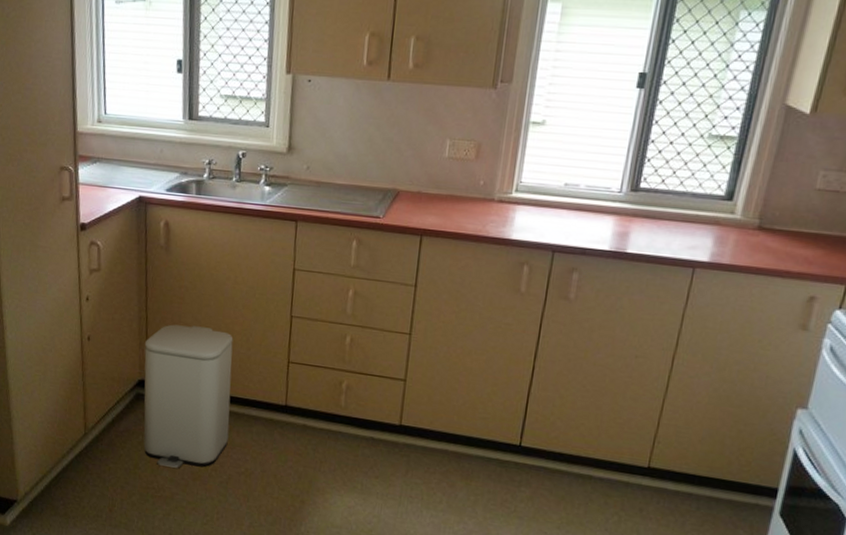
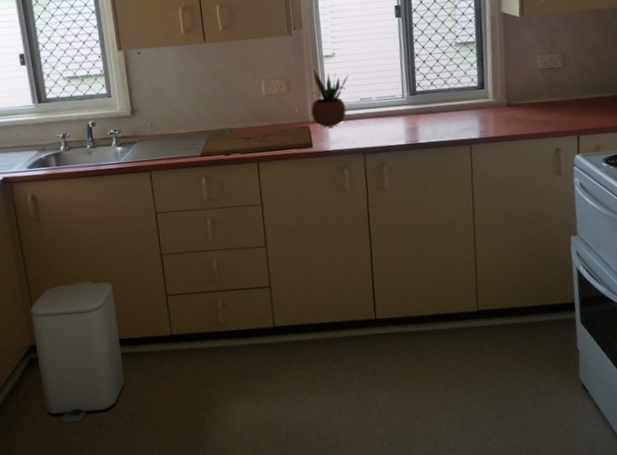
cutting board: none [357,192,494,231] -> present [200,126,314,157]
potted plant: none [498,137,557,211] -> present [311,70,349,127]

